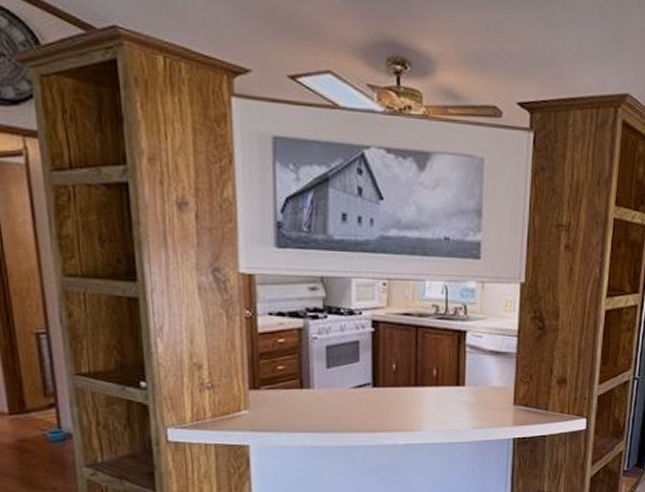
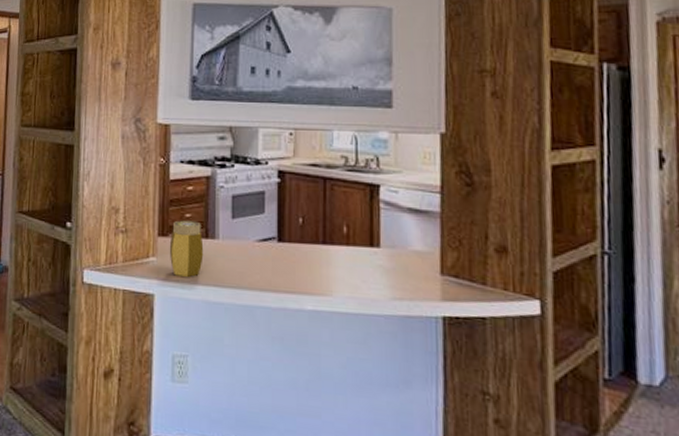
jar: none [262,373,299,426] -> present [169,220,204,277]

